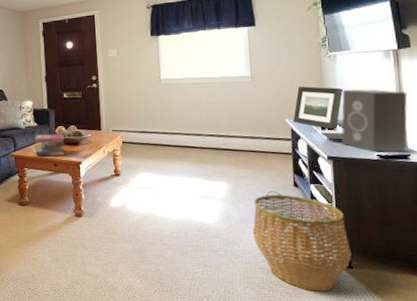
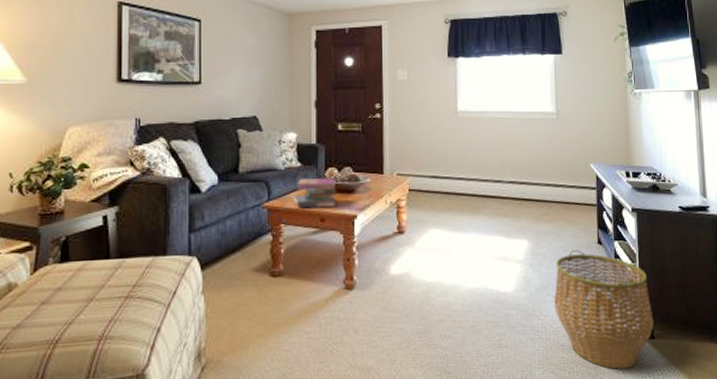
picture frame: present [293,86,343,130] -> none [598,126,647,177]
speaker: present [341,89,408,153] -> none [645,131,707,204]

